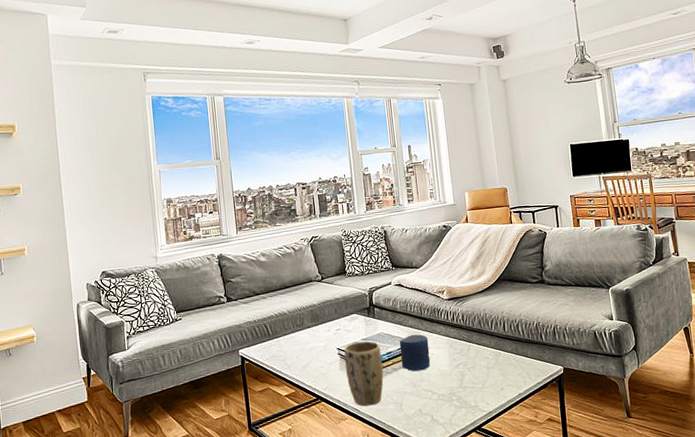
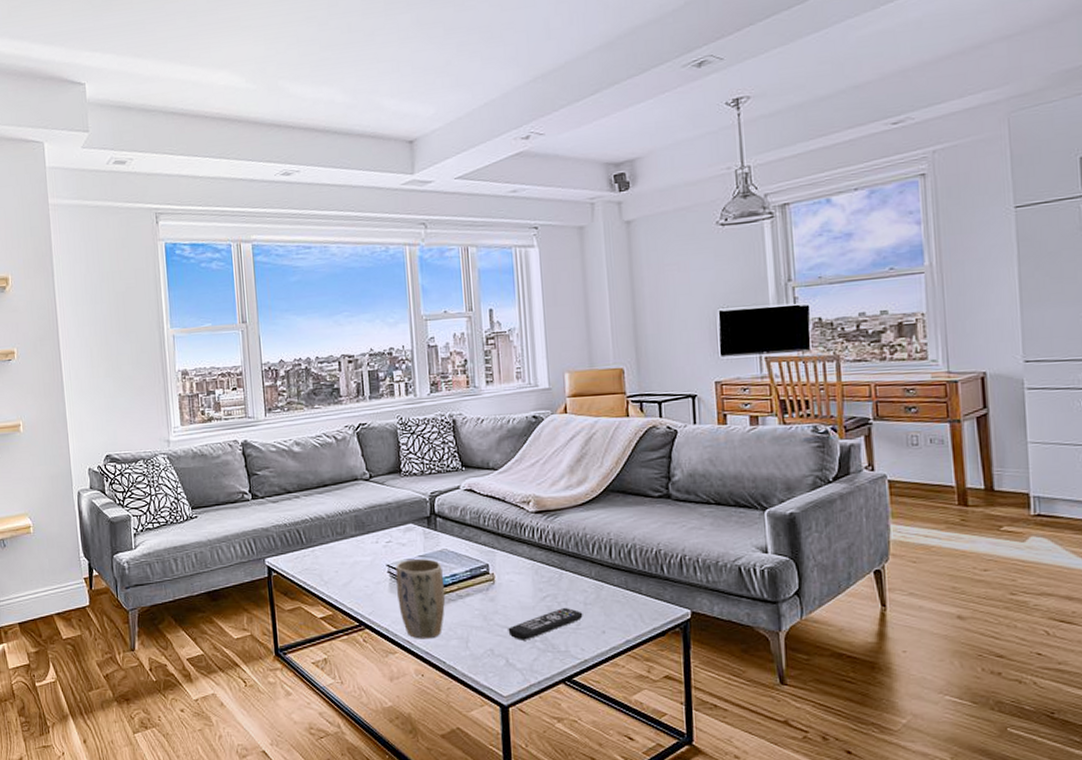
candle: present [399,334,431,371] -> none [467,554,508,601]
remote control: none [432,371,487,401] -> present [508,607,583,641]

